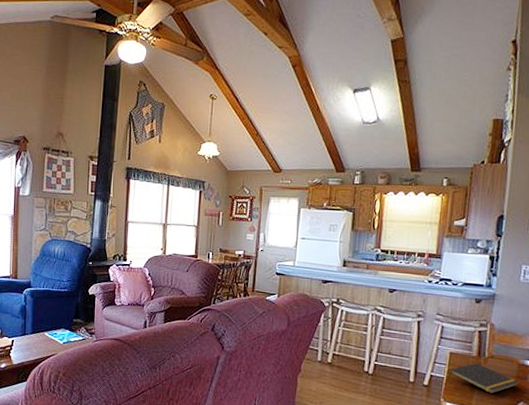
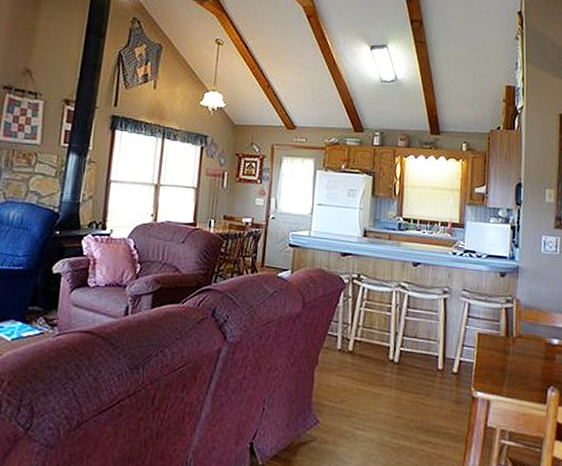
notepad: present [448,362,519,394] -> none [477,343,547,379]

